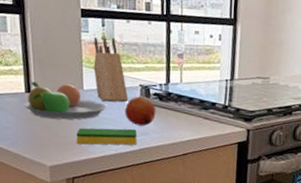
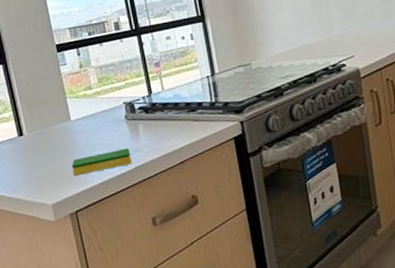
fruit bowl: present [23,81,107,120] -> none [18,117,97,158]
knife block: present [93,37,129,103] -> none [73,63,116,128]
apple: present [125,96,156,126] -> none [114,113,145,144]

